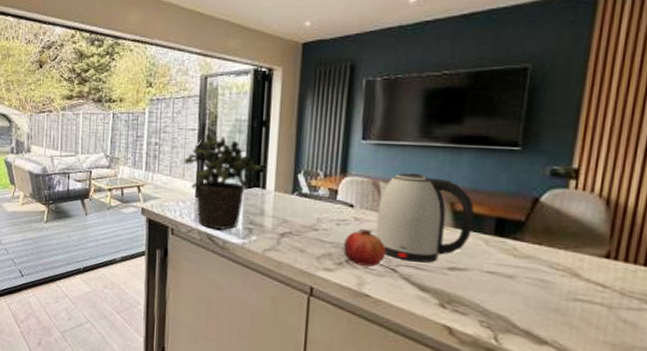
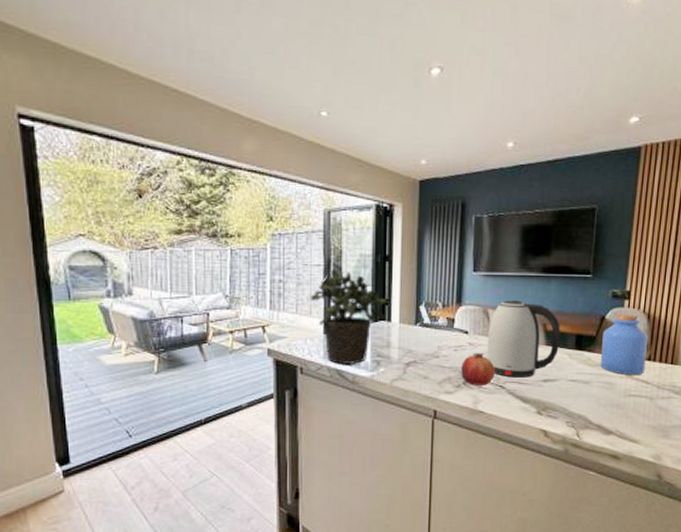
jar: none [530,196,606,276] -> present [600,313,648,376]

